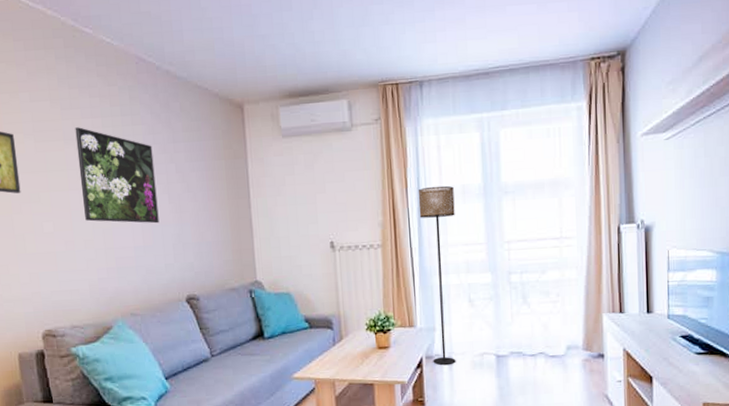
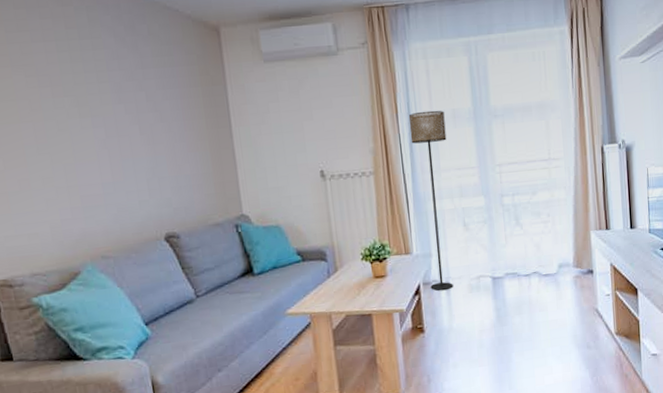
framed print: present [75,127,159,224] -> none [24,52,130,157]

